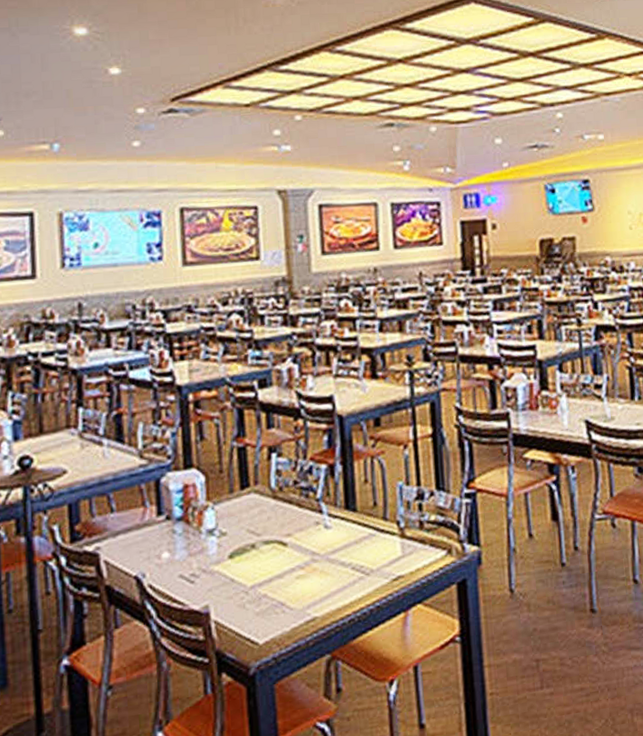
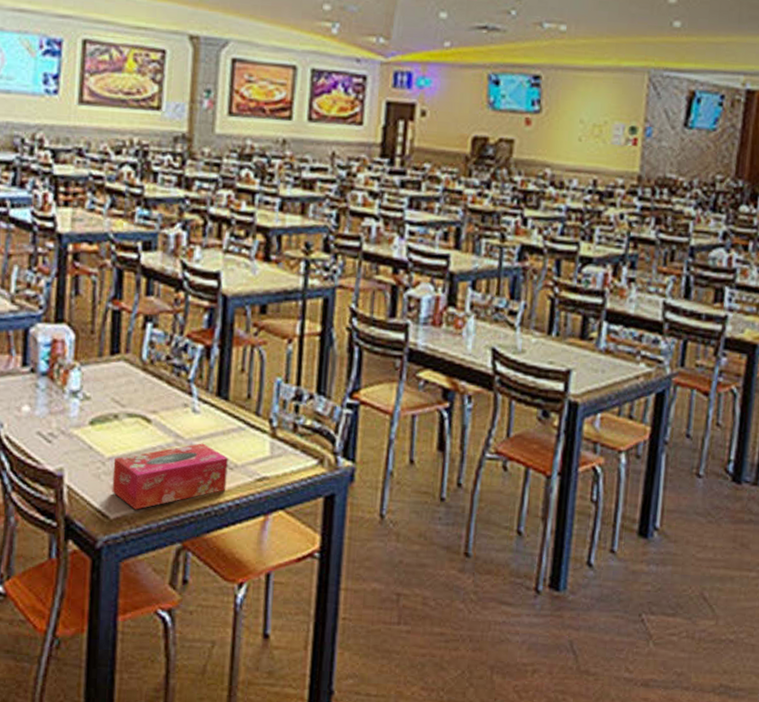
tissue box: none [256,555,366,631] -> present [112,443,228,510]

